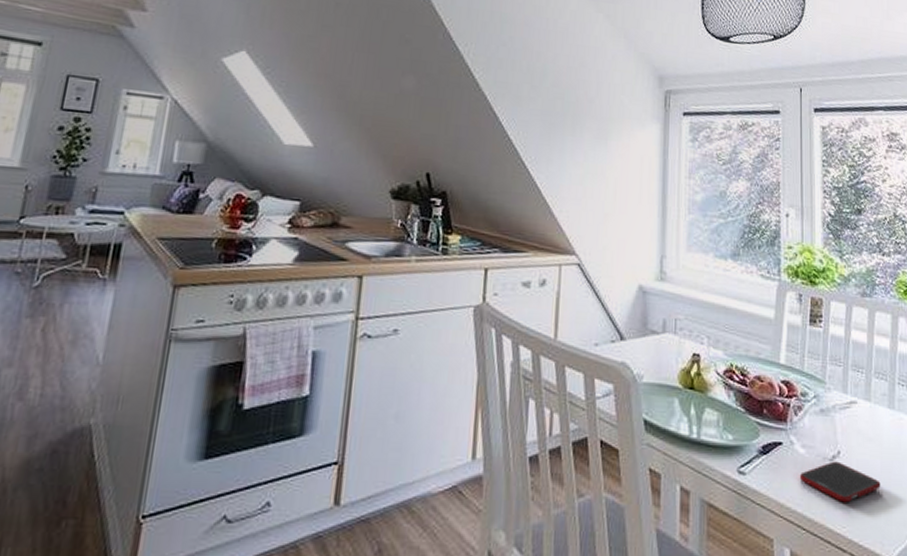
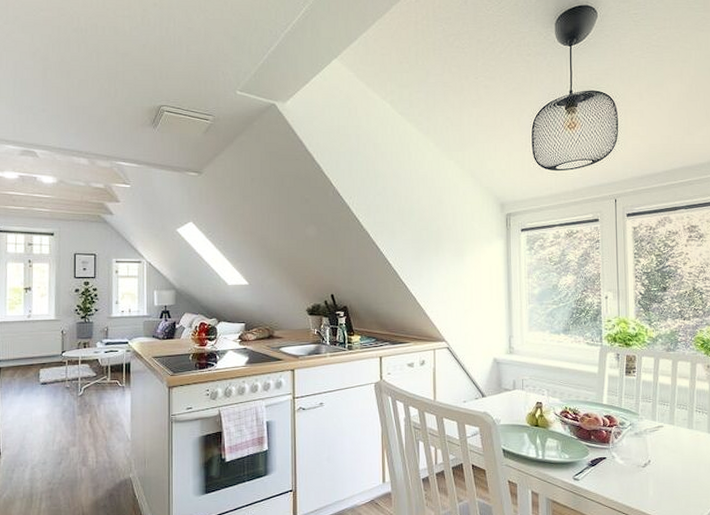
cell phone: present [800,461,881,503] -> none [620,467,682,495]

